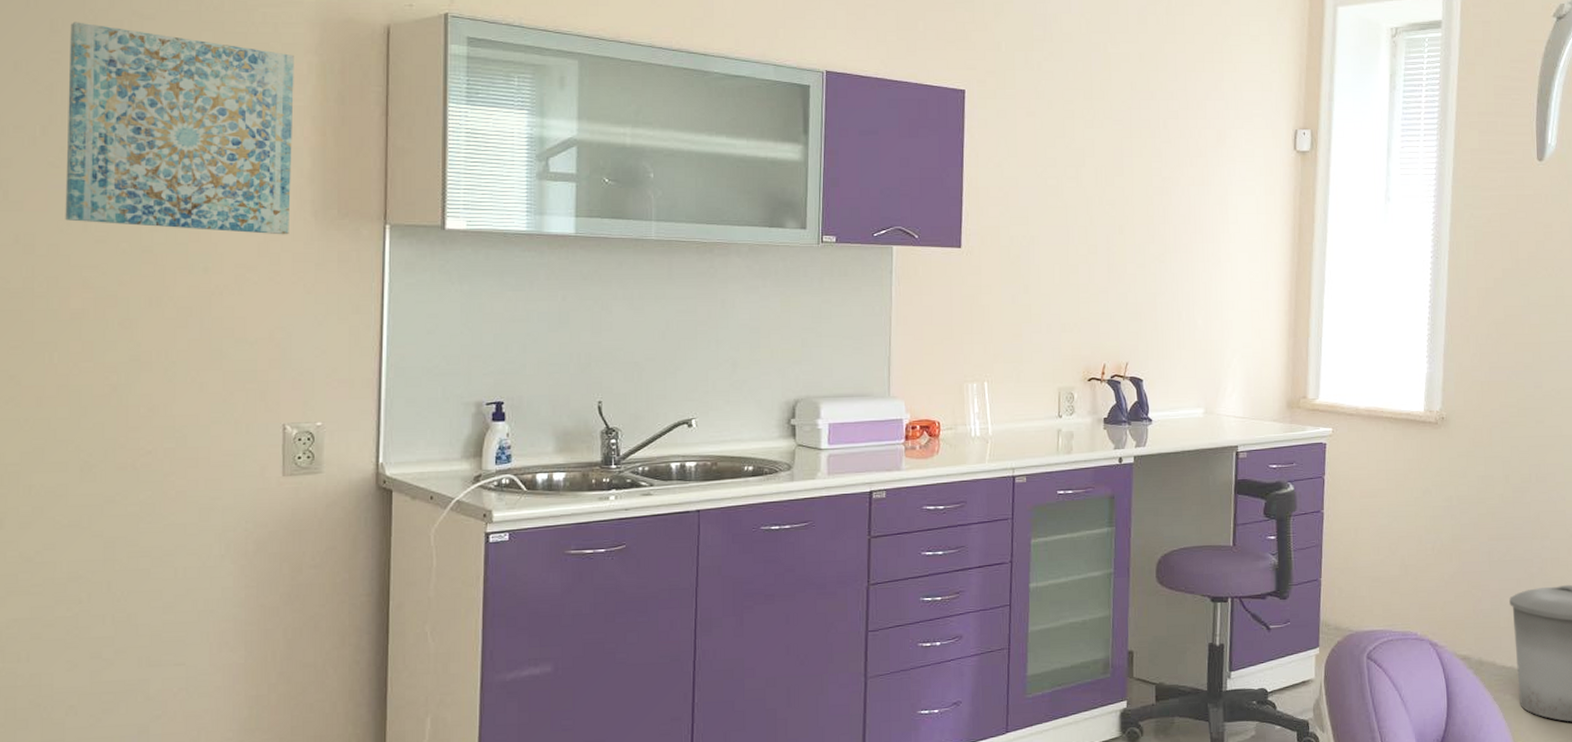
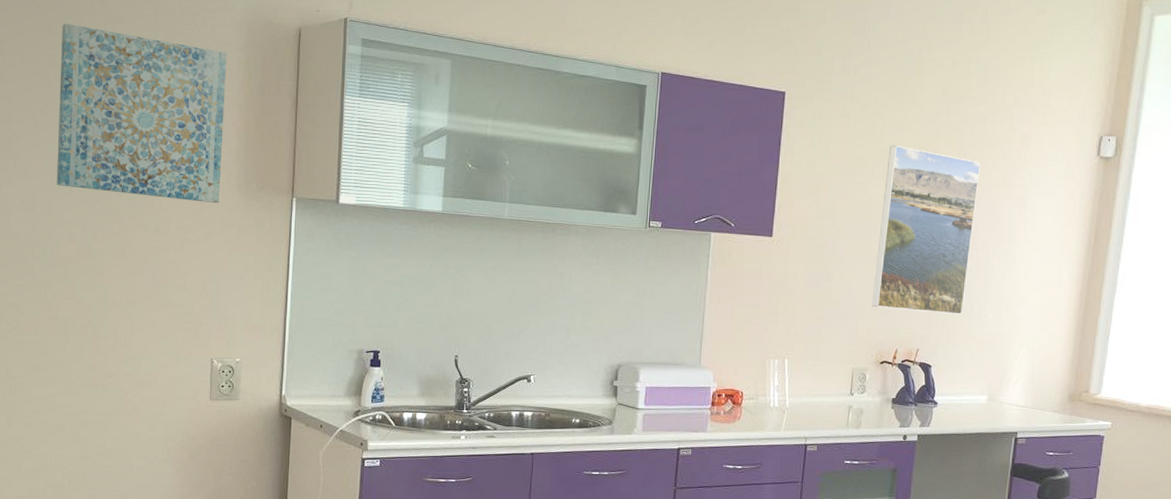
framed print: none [1074,144,1178,324] -> present [871,145,981,315]

